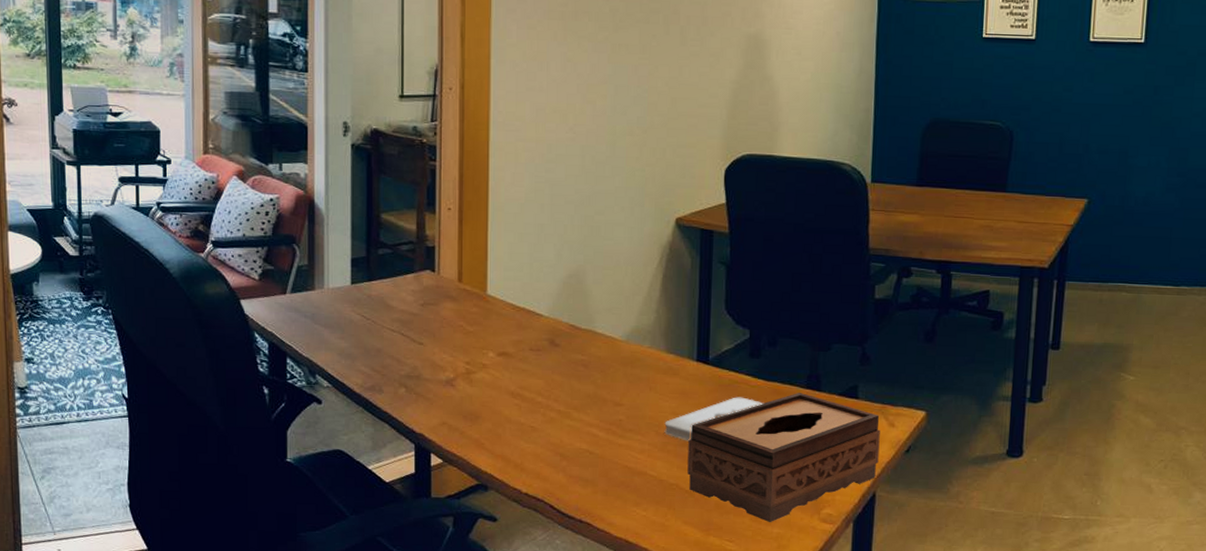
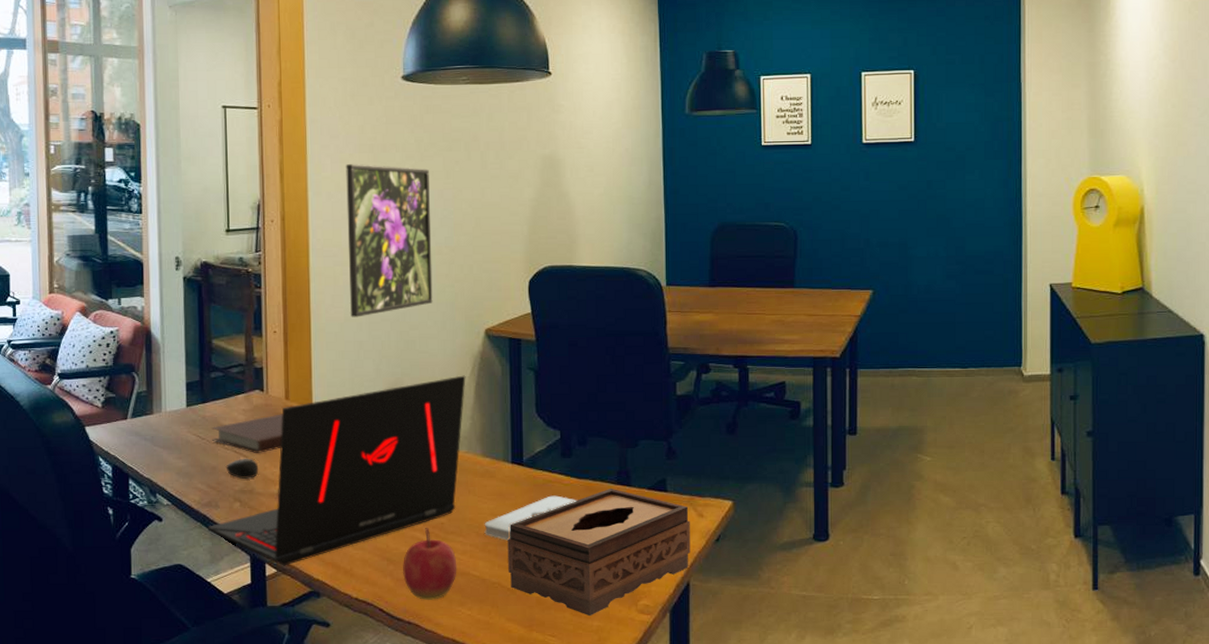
laptop: none [370,266,653,457] -> present [208,375,466,566]
notebook: none [378,297,455,337] -> present [212,414,283,453]
computer mouse: none [391,341,427,363] -> present [225,458,259,479]
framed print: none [532,31,623,198] -> present [346,164,433,318]
apple: none [576,424,634,499] -> present [403,528,457,600]

